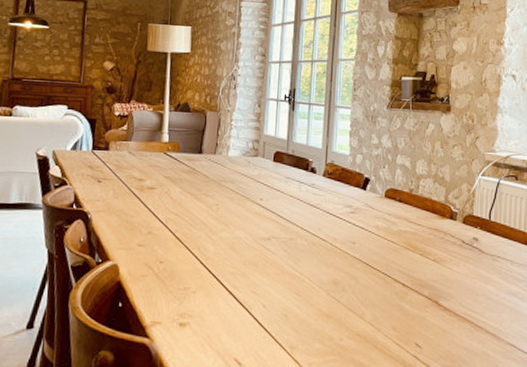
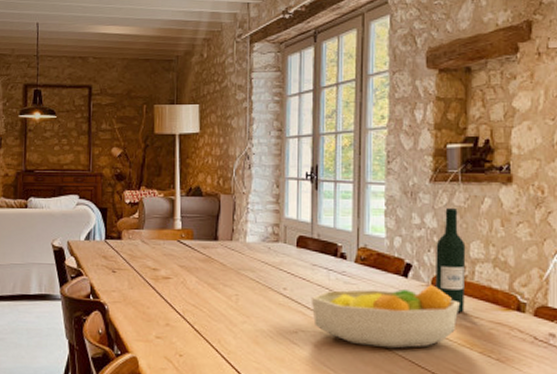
fruit bowl: none [283,195,407,253] -> present [311,283,460,349]
wine bottle: none [388,131,413,221] -> present [436,208,466,313]

